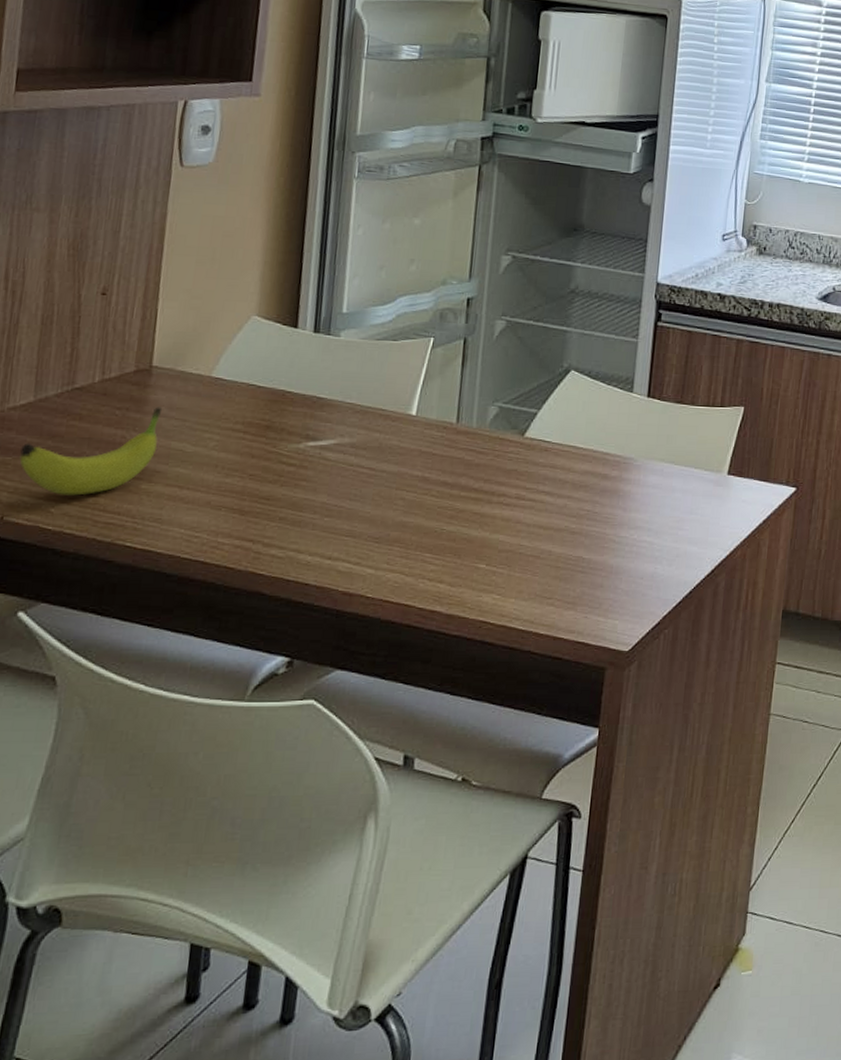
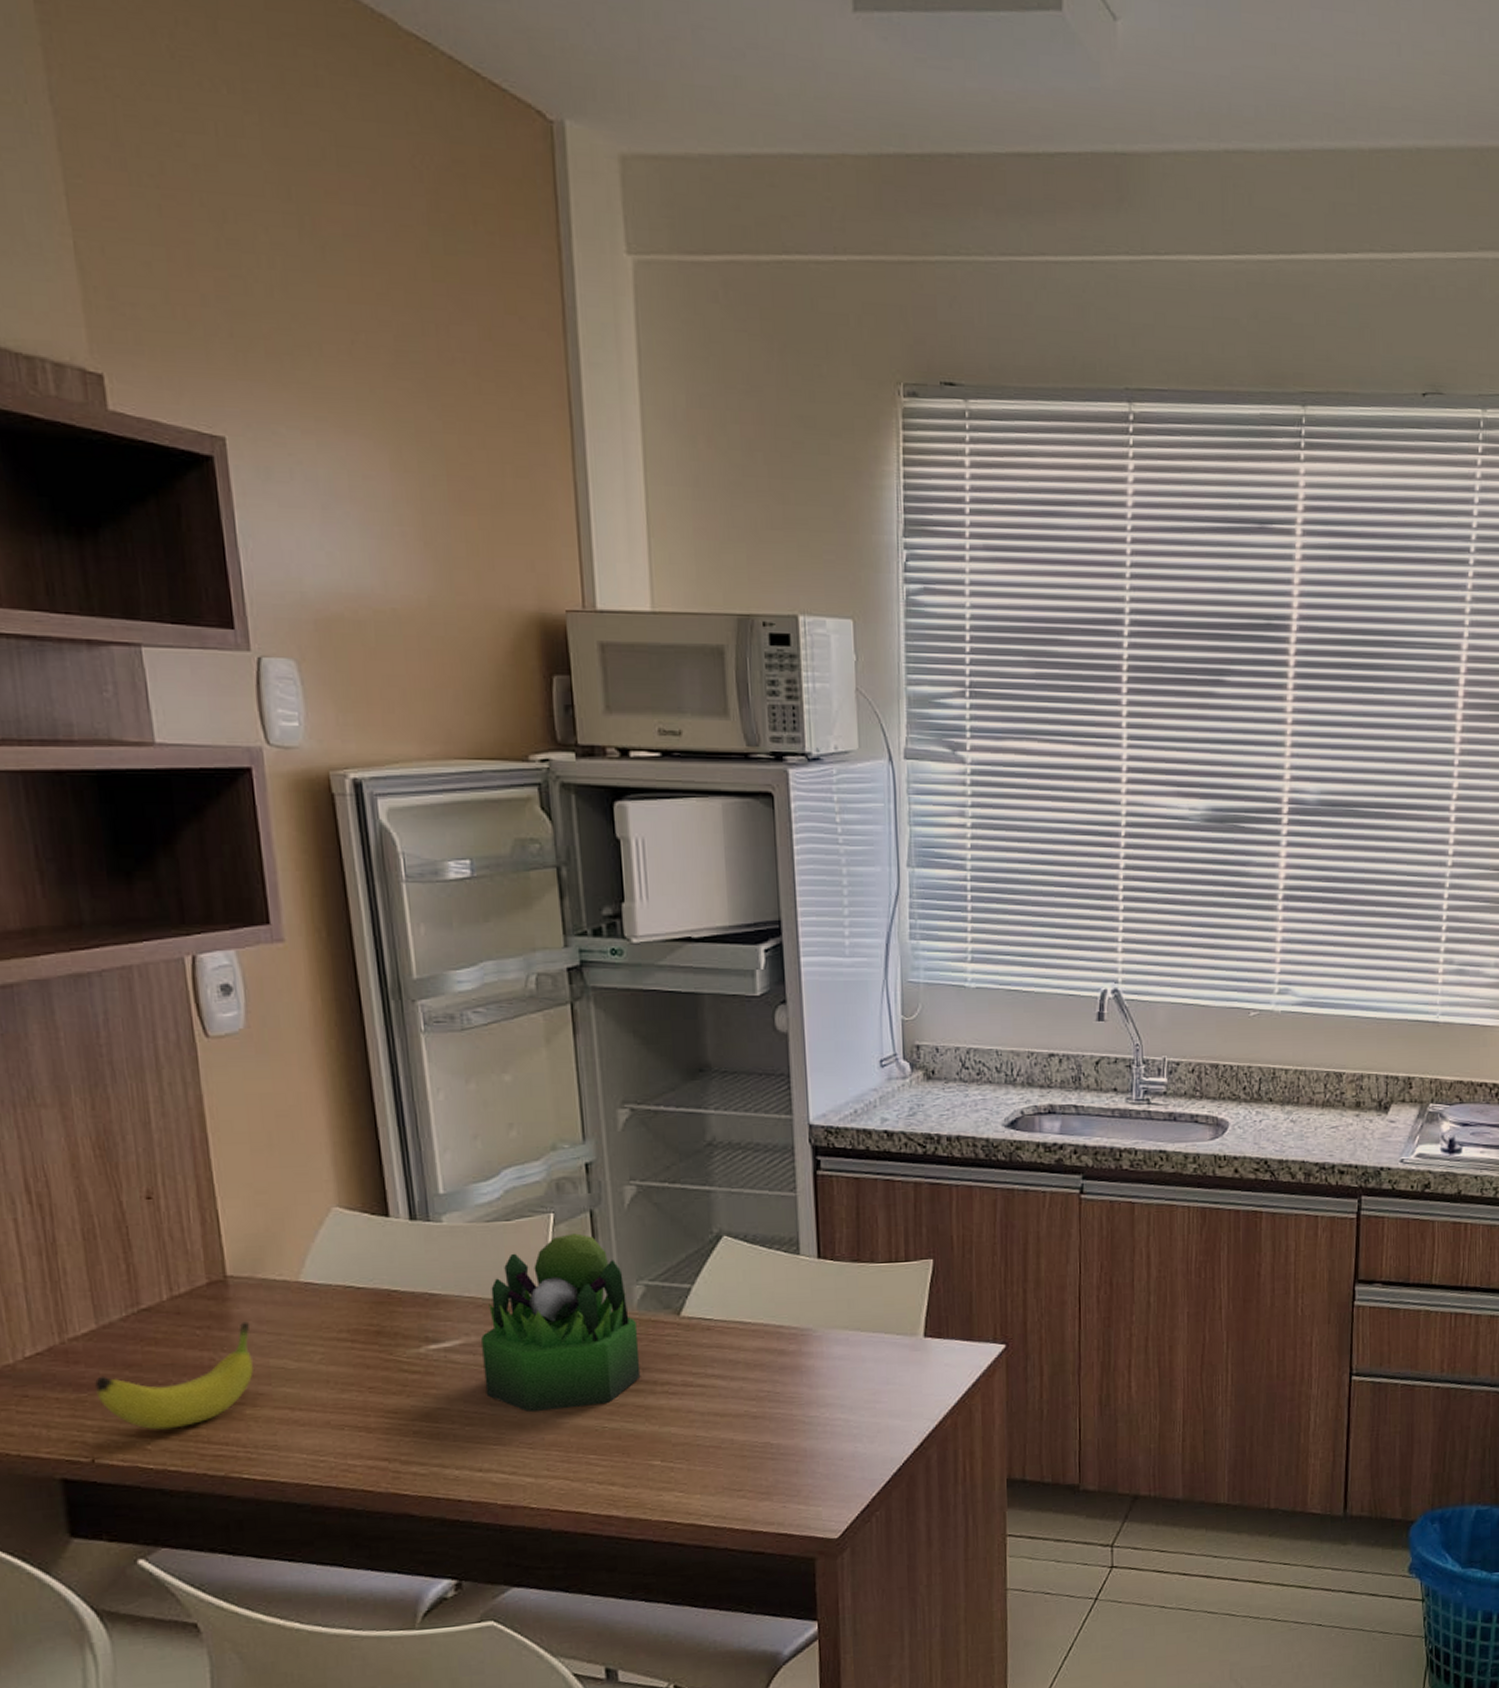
plant: none [348,356,487,511] -> present [481,1233,641,1413]

